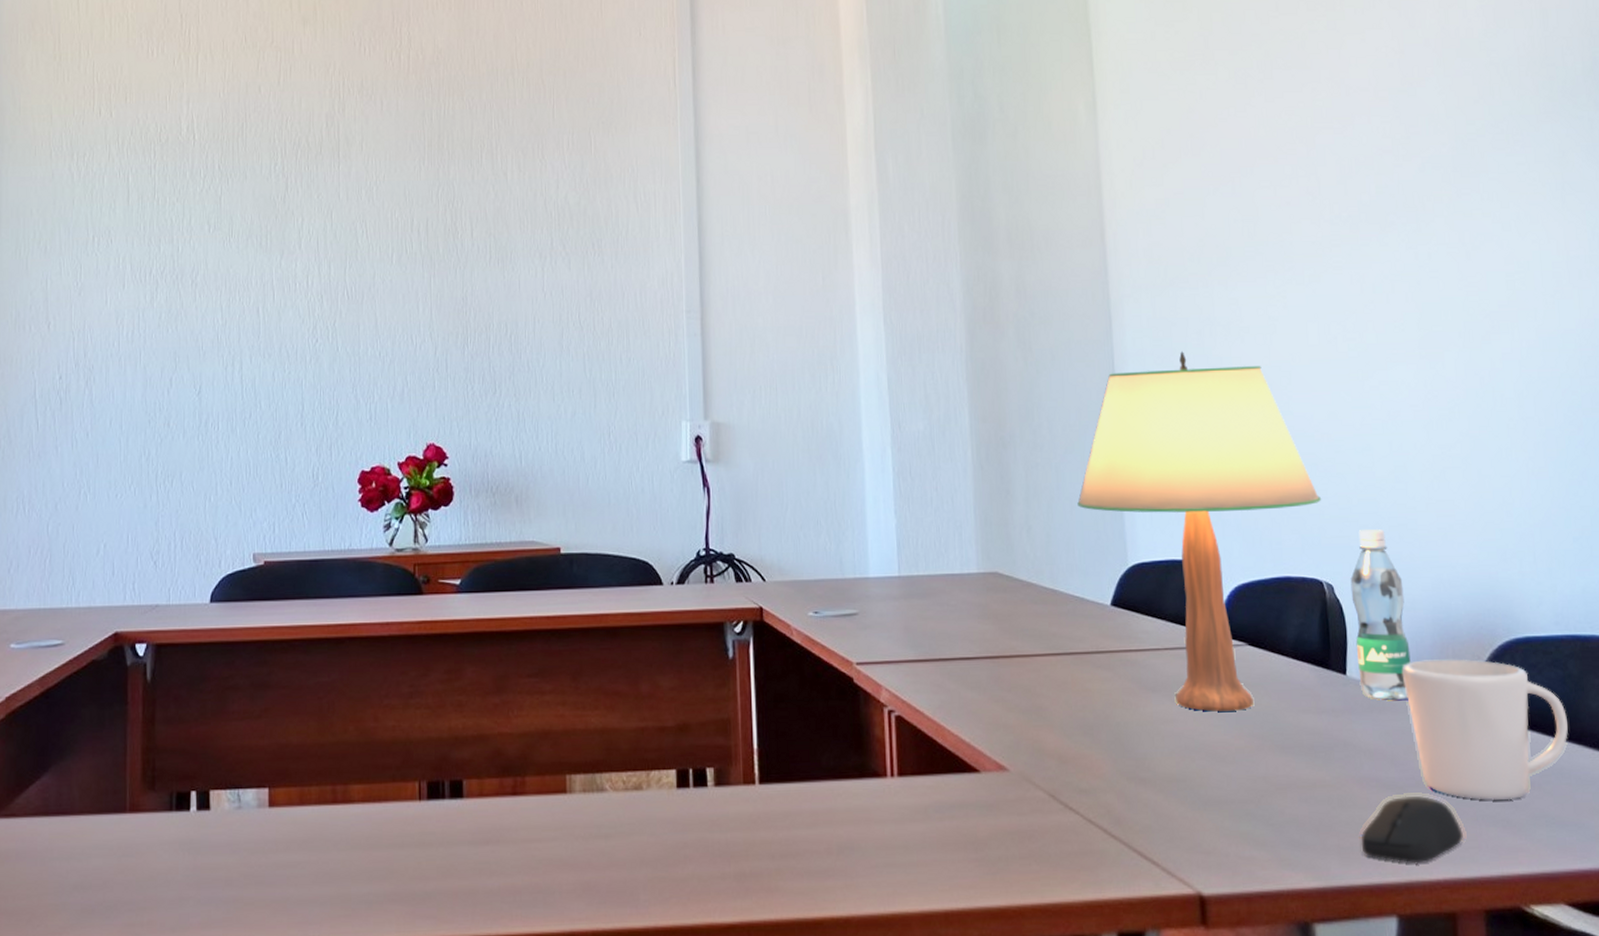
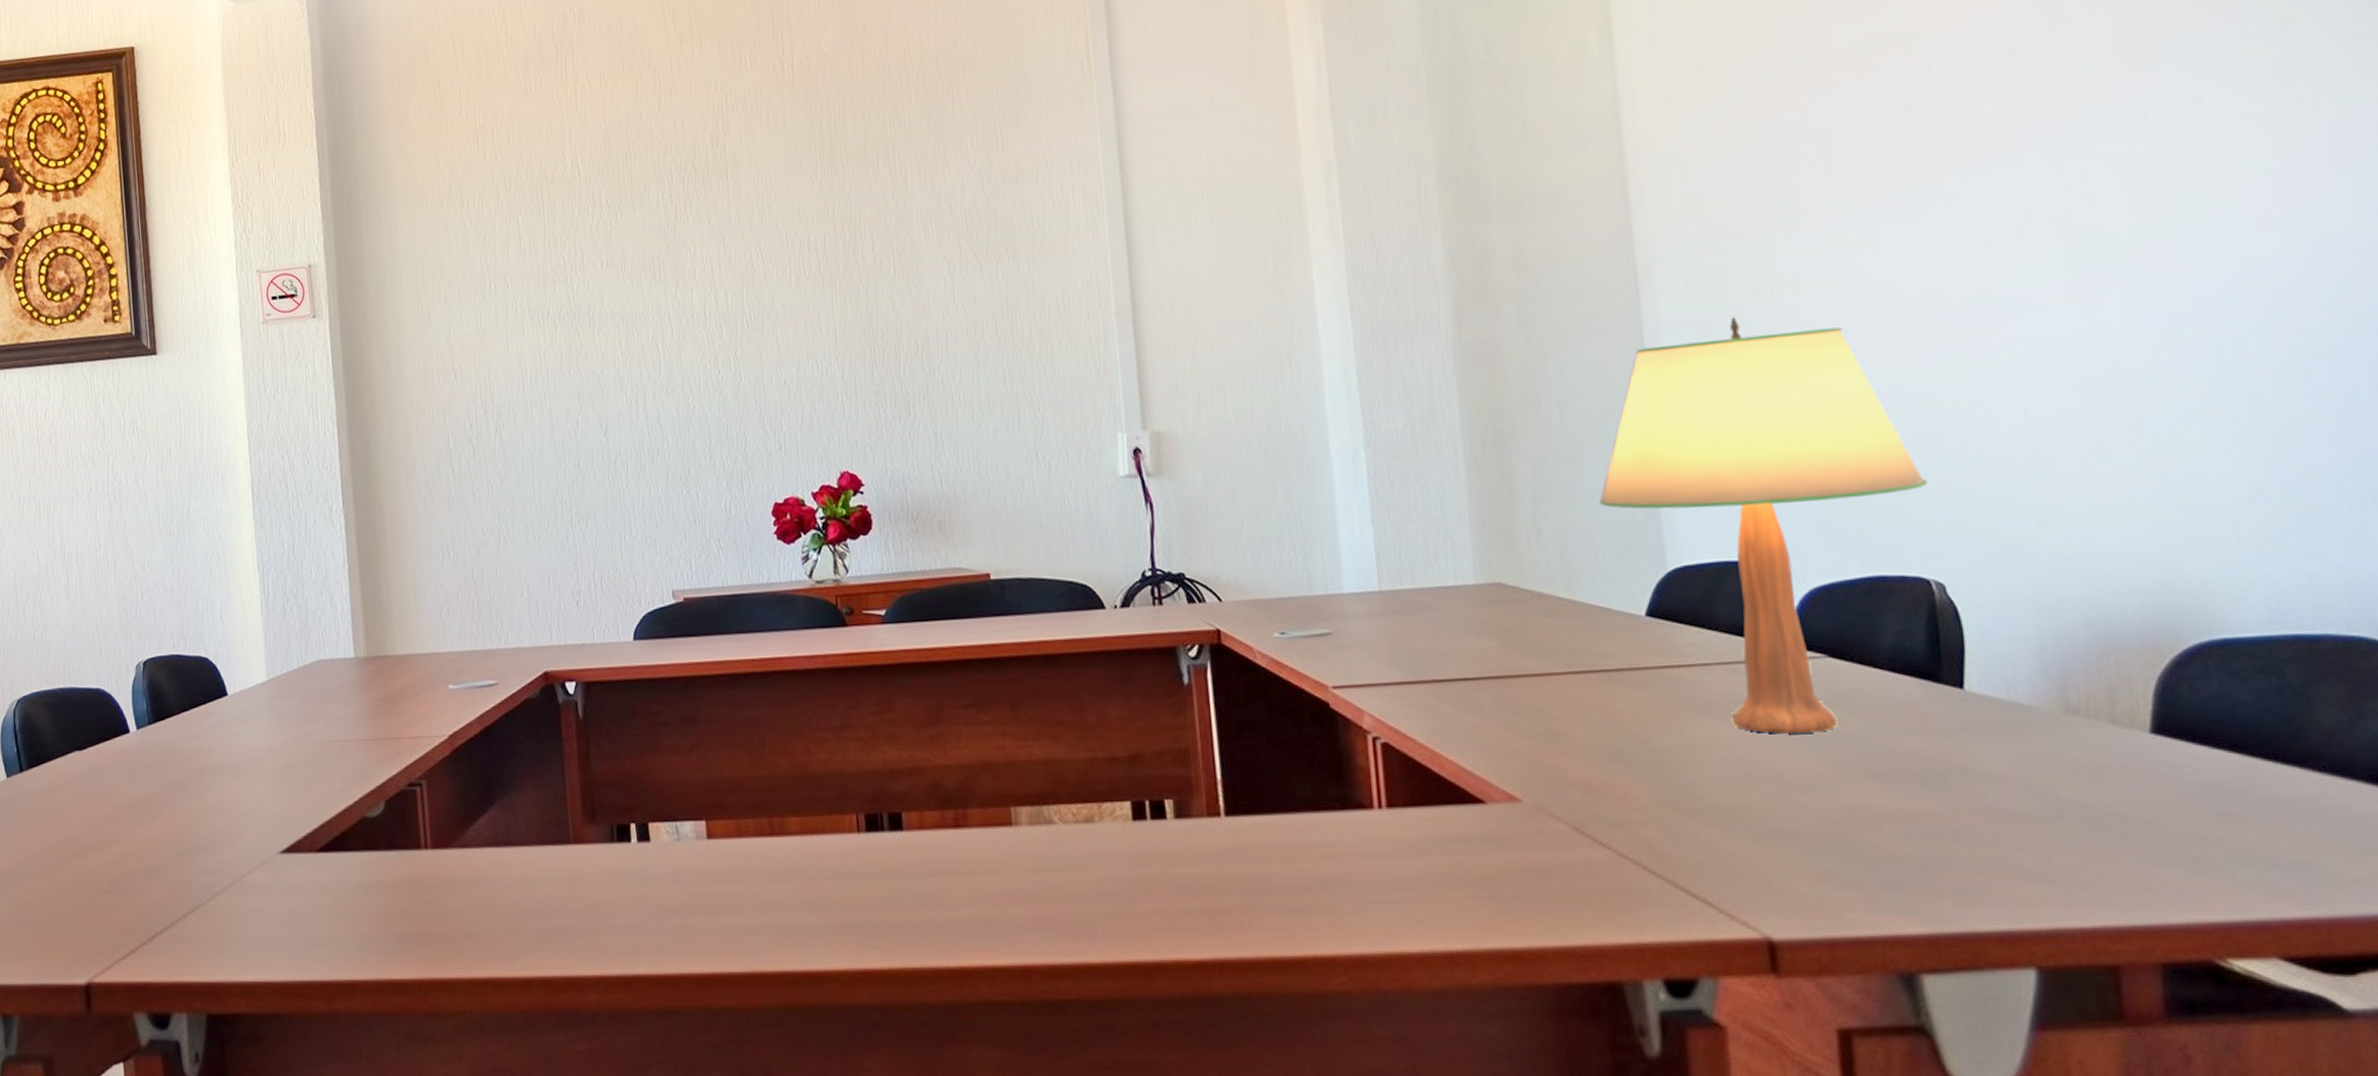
bottle: present [1350,529,1411,700] -> none [1969,515,2055,718]
computer mouse: present [1360,796,1464,864] -> none [1985,829,2132,908]
mug: present [1403,658,1568,801] -> none [2043,667,2286,835]

